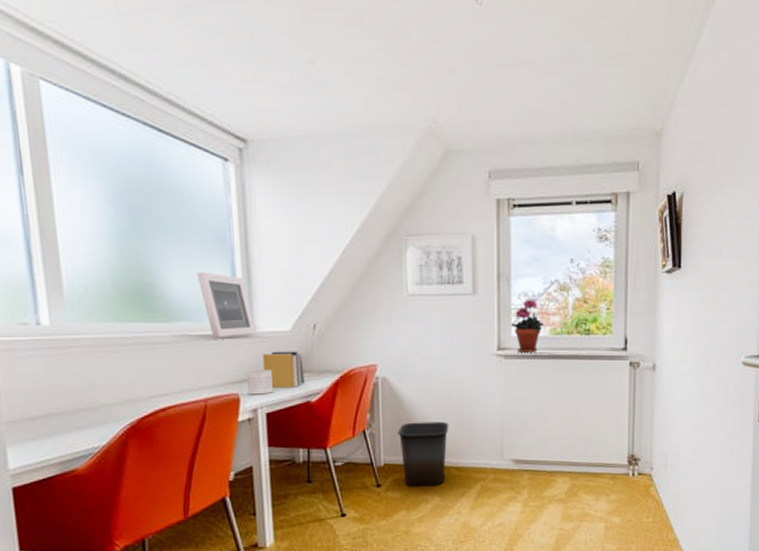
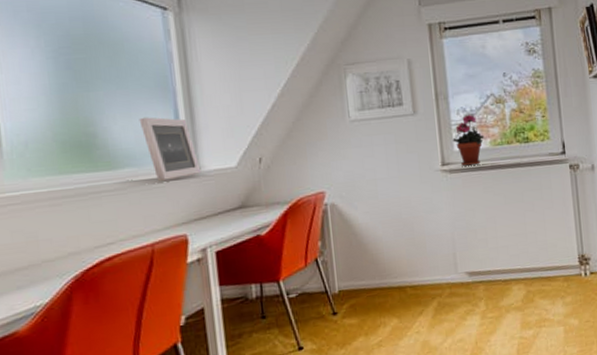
mug: present [246,370,274,395] -> none [193,207,222,235]
books: present [263,351,305,389] -> none [210,186,253,226]
waste bin: present [397,421,449,487] -> none [350,241,401,312]

